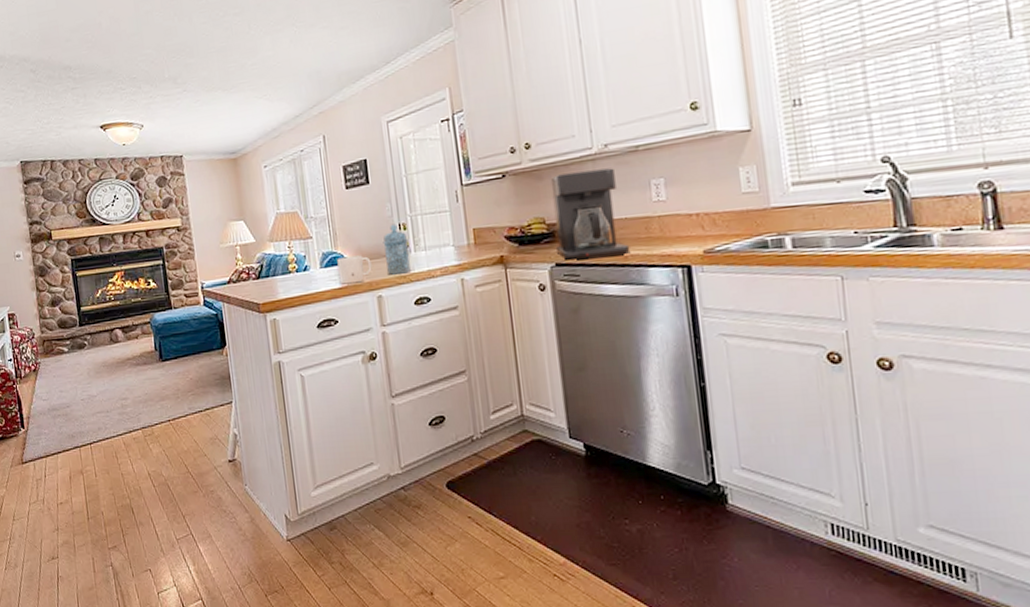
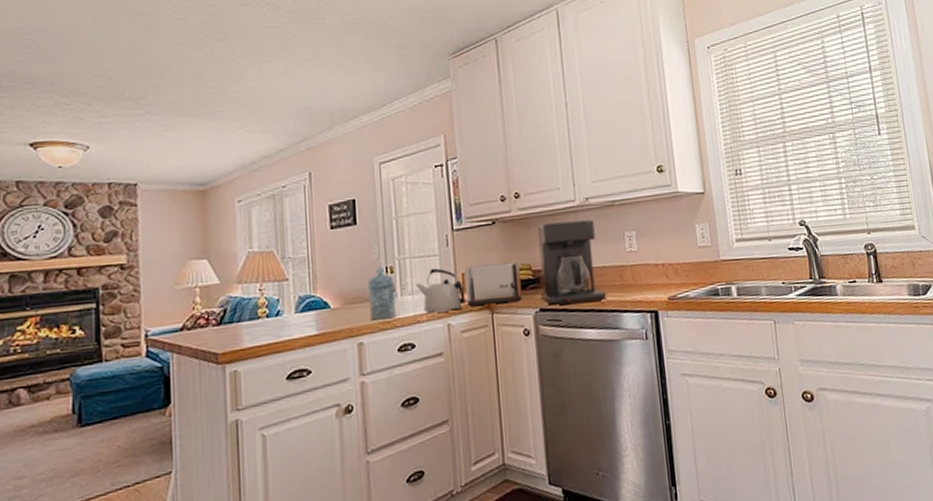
mug: present [337,255,372,285] -> none [315,299,354,331]
kettle: none [428,223,478,269] -> present [416,268,465,314]
toaster: none [475,215,537,262] -> present [464,262,524,307]

